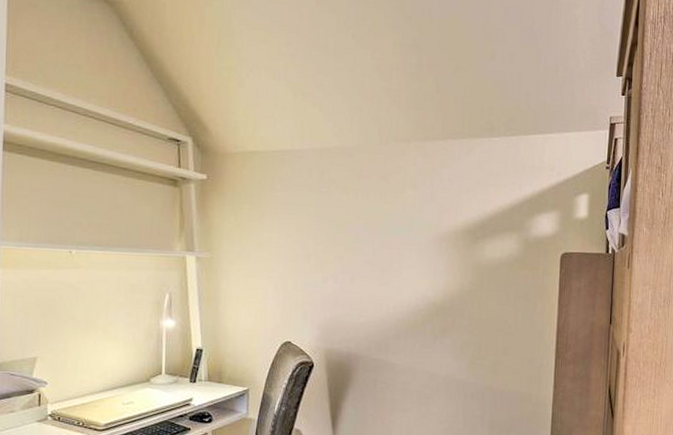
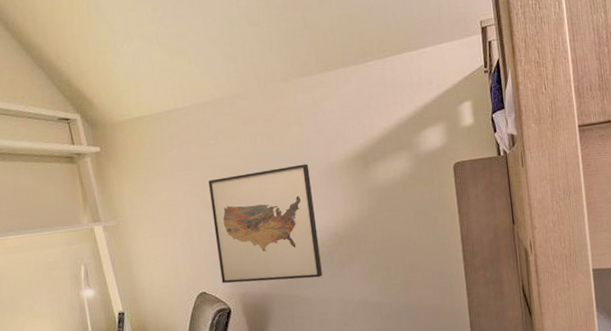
wall art: none [309,227,417,346] -> present [208,164,322,283]

